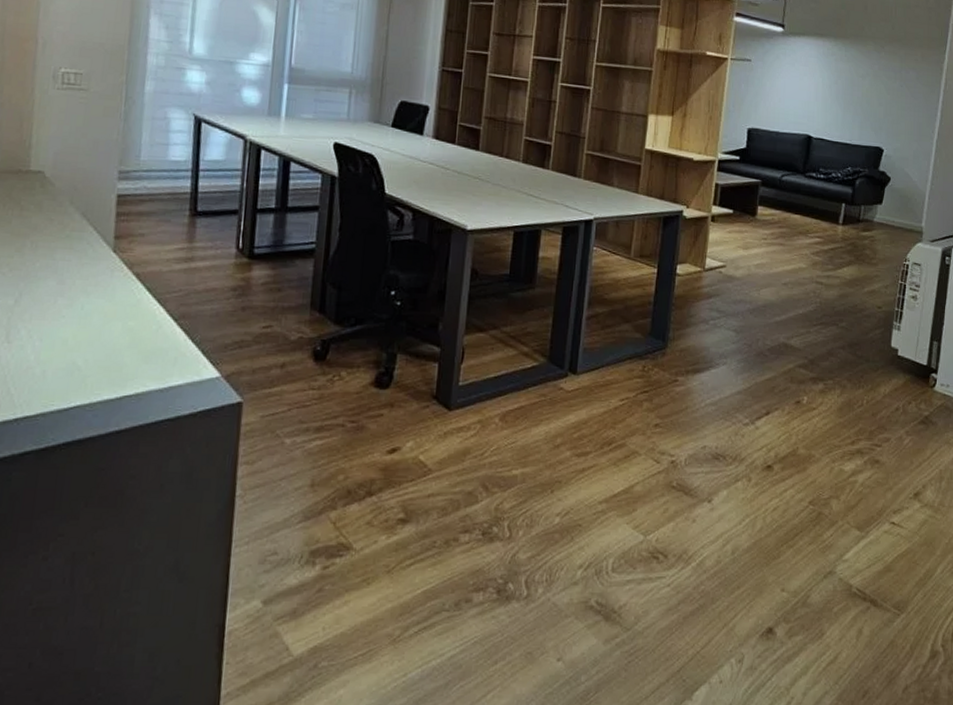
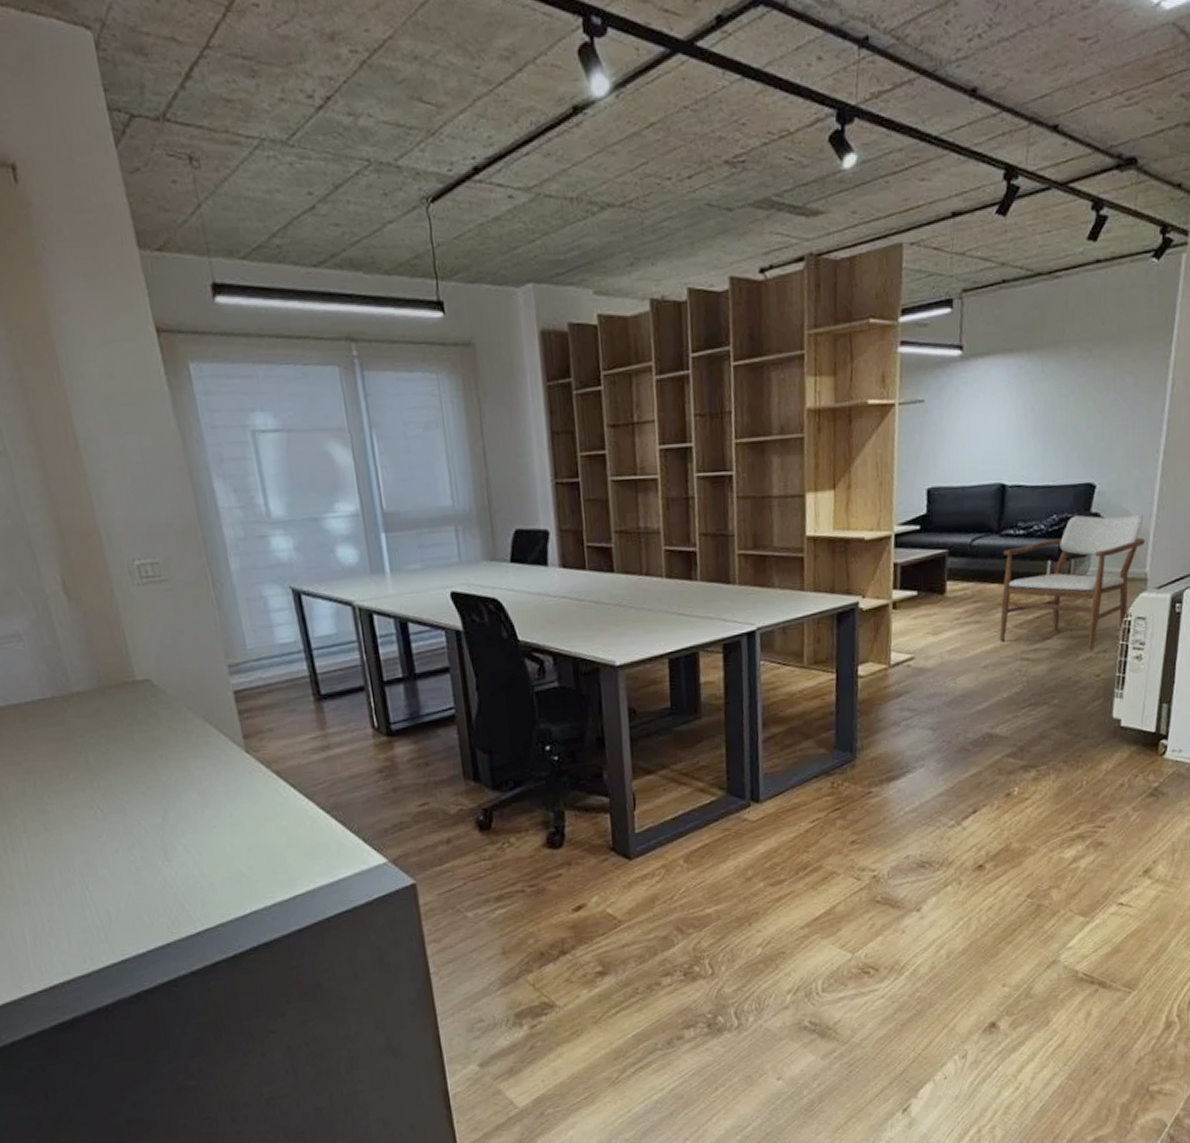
armchair: none [799,171,922,285] -> present [999,514,1146,651]

